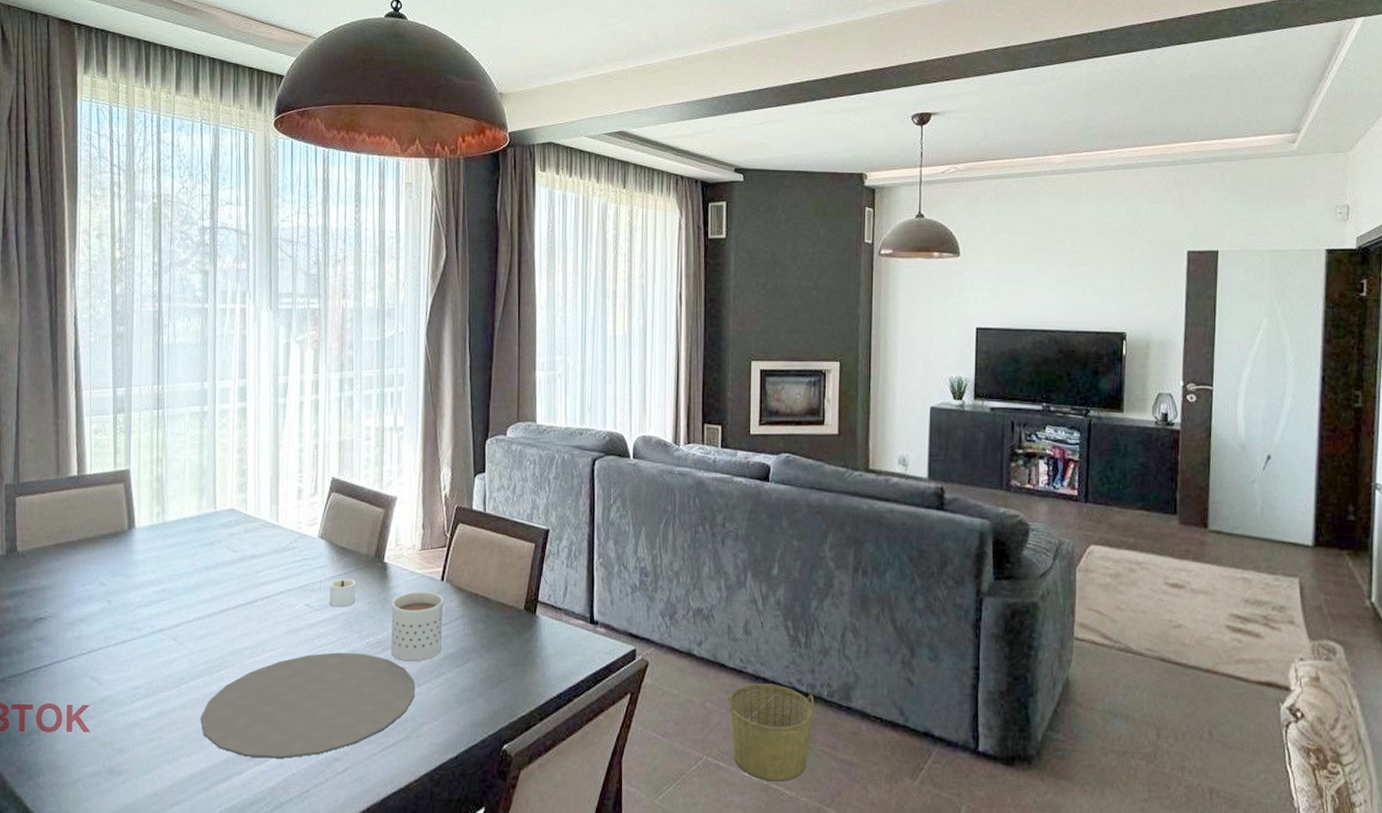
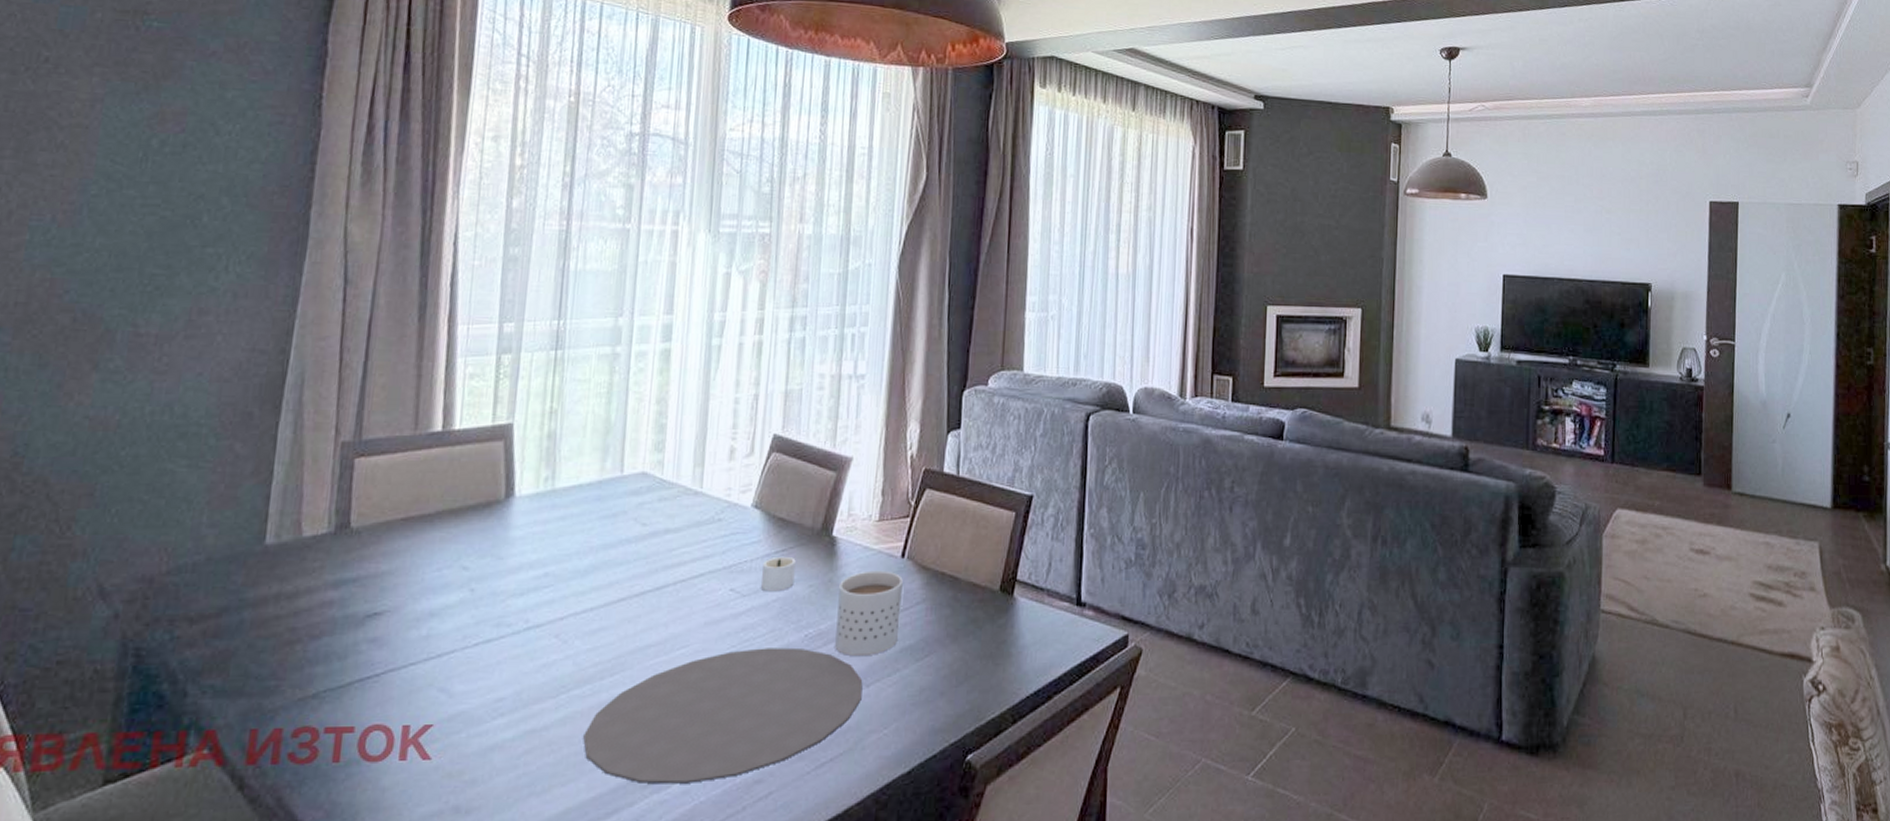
basket: present [727,684,815,781] -> none [1231,671,1328,785]

